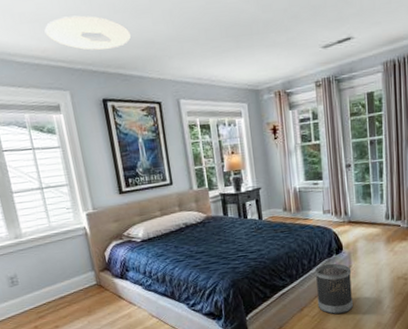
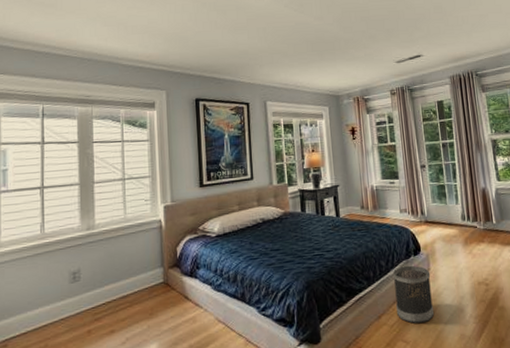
ceiling light: present [44,15,132,51] -> none [152,29,228,58]

